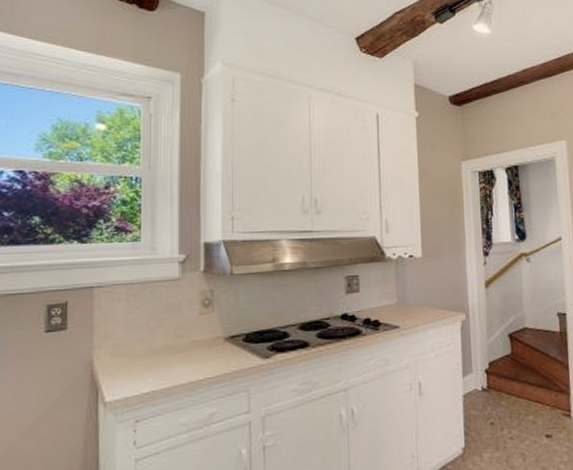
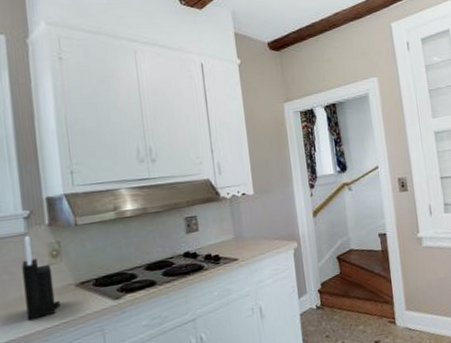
knife block: none [172,281,207,372] -> present [22,235,60,321]

